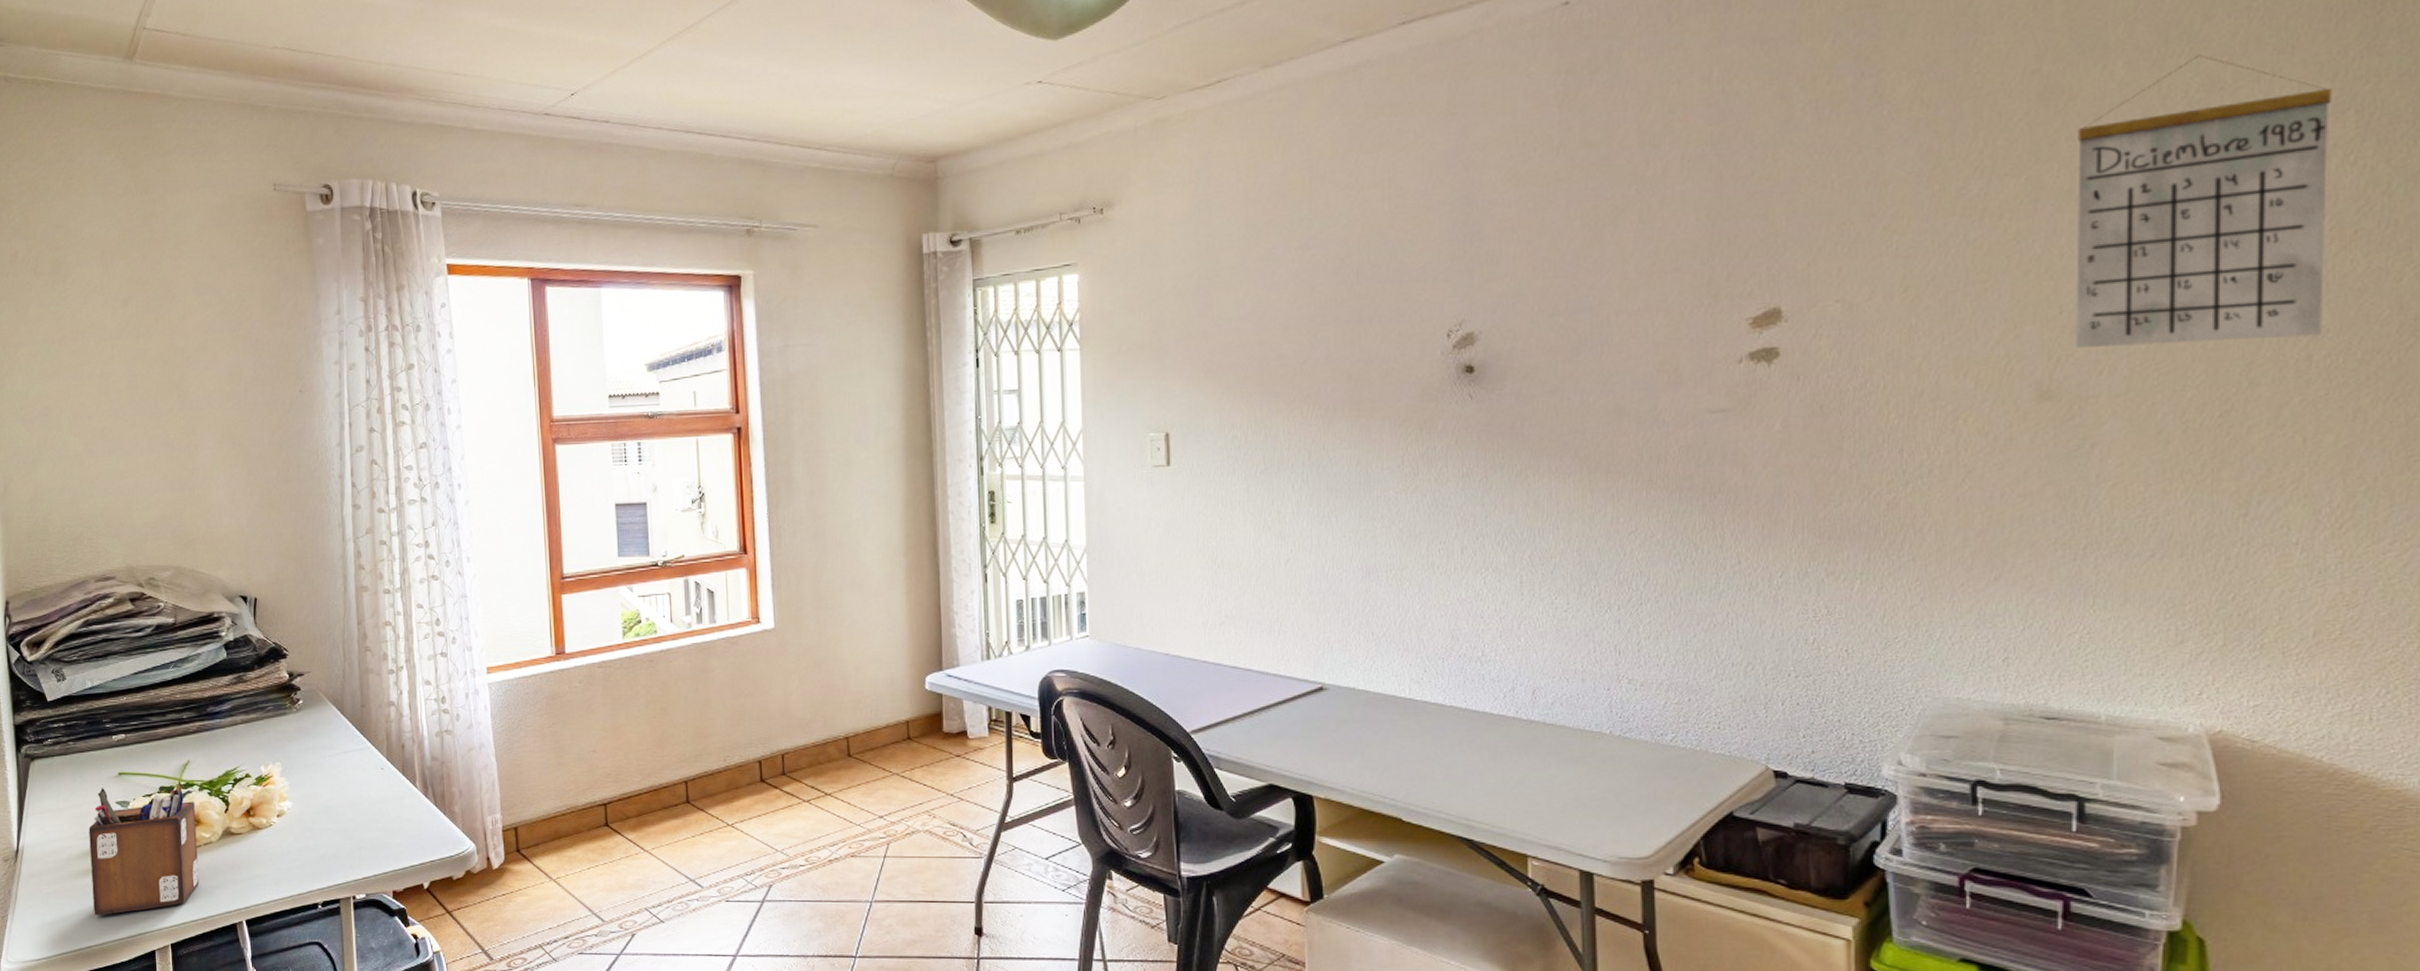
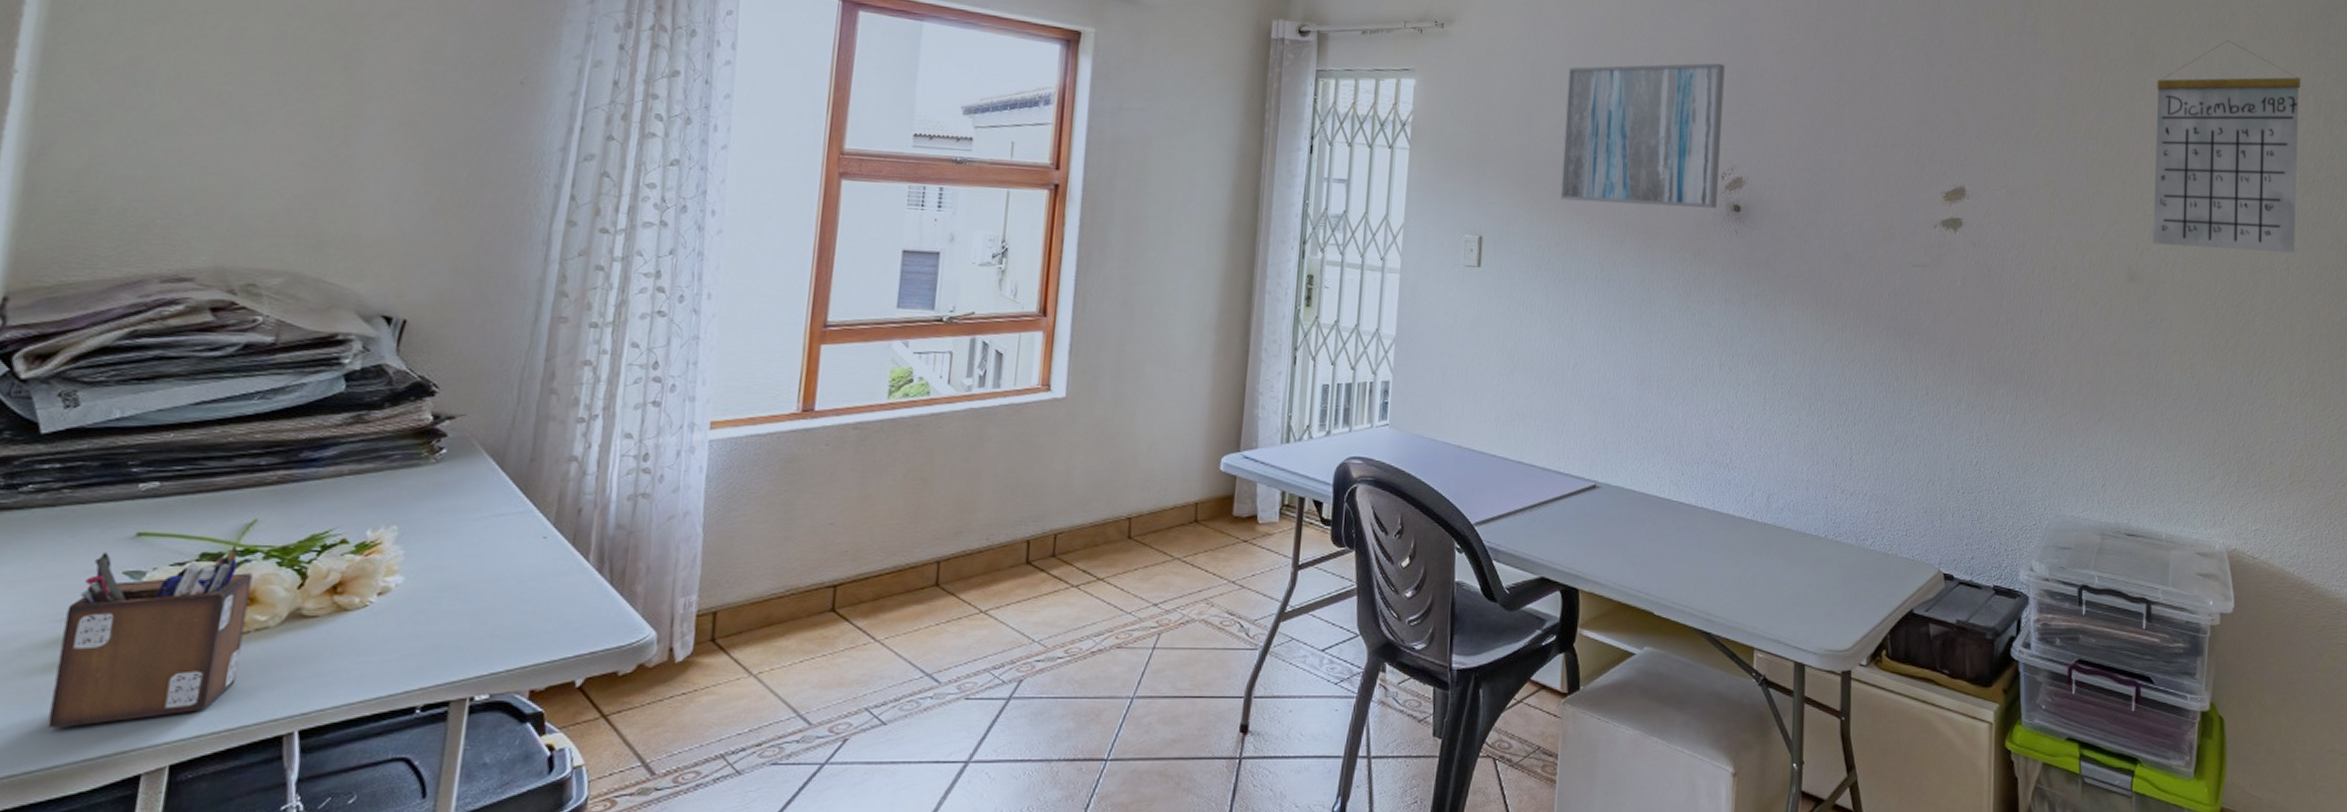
wall art: none [1250,203,1444,384] -> present [1560,63,1725,208]

